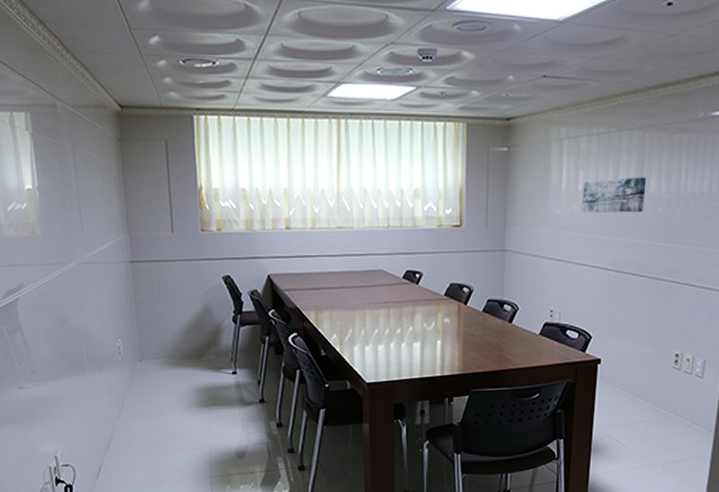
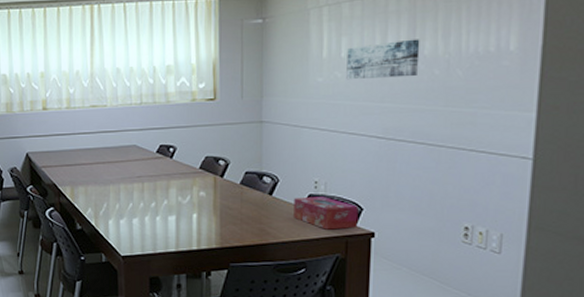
tissue box: none [531,324,588,357] -> present [294,196,358,230]

